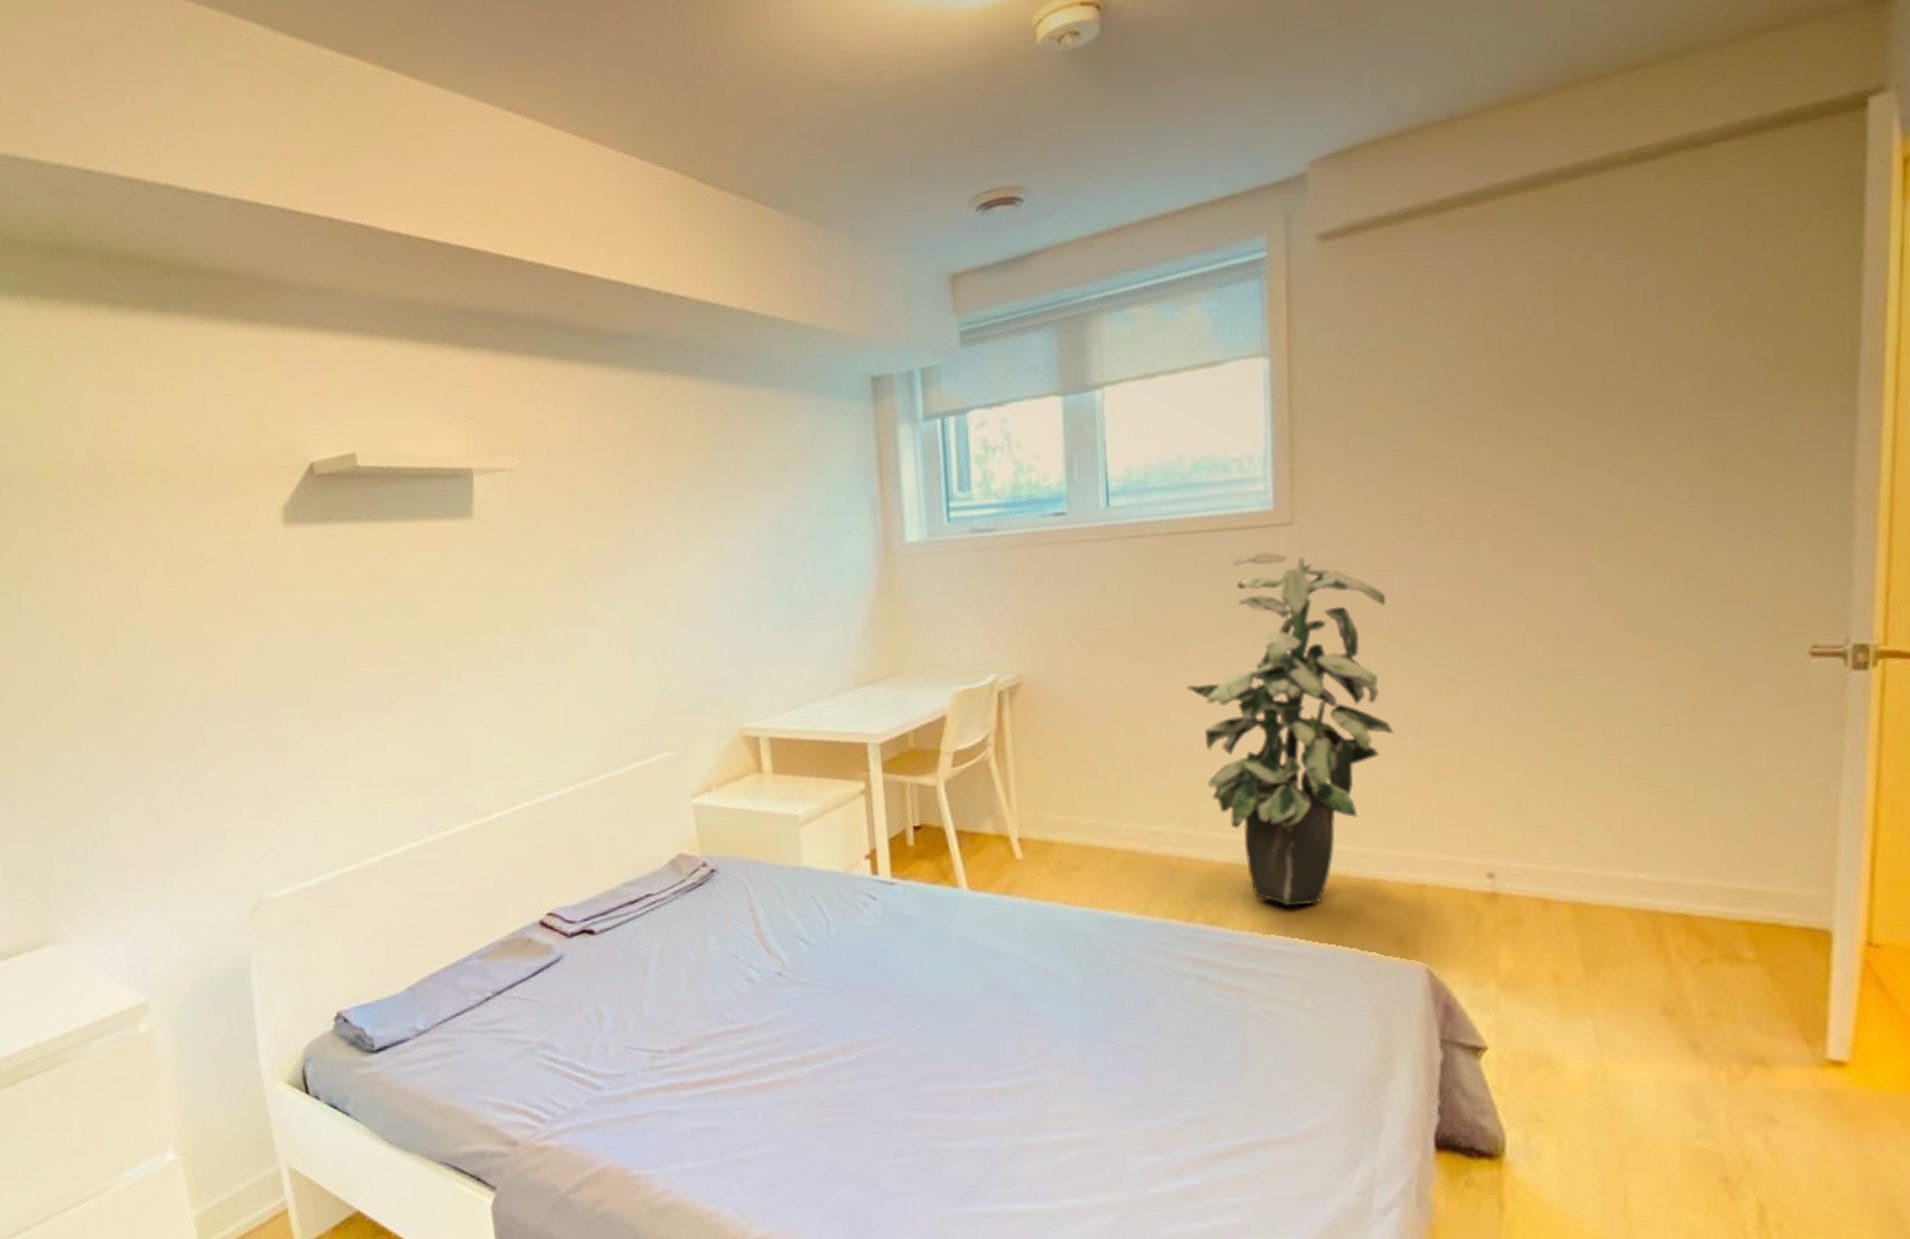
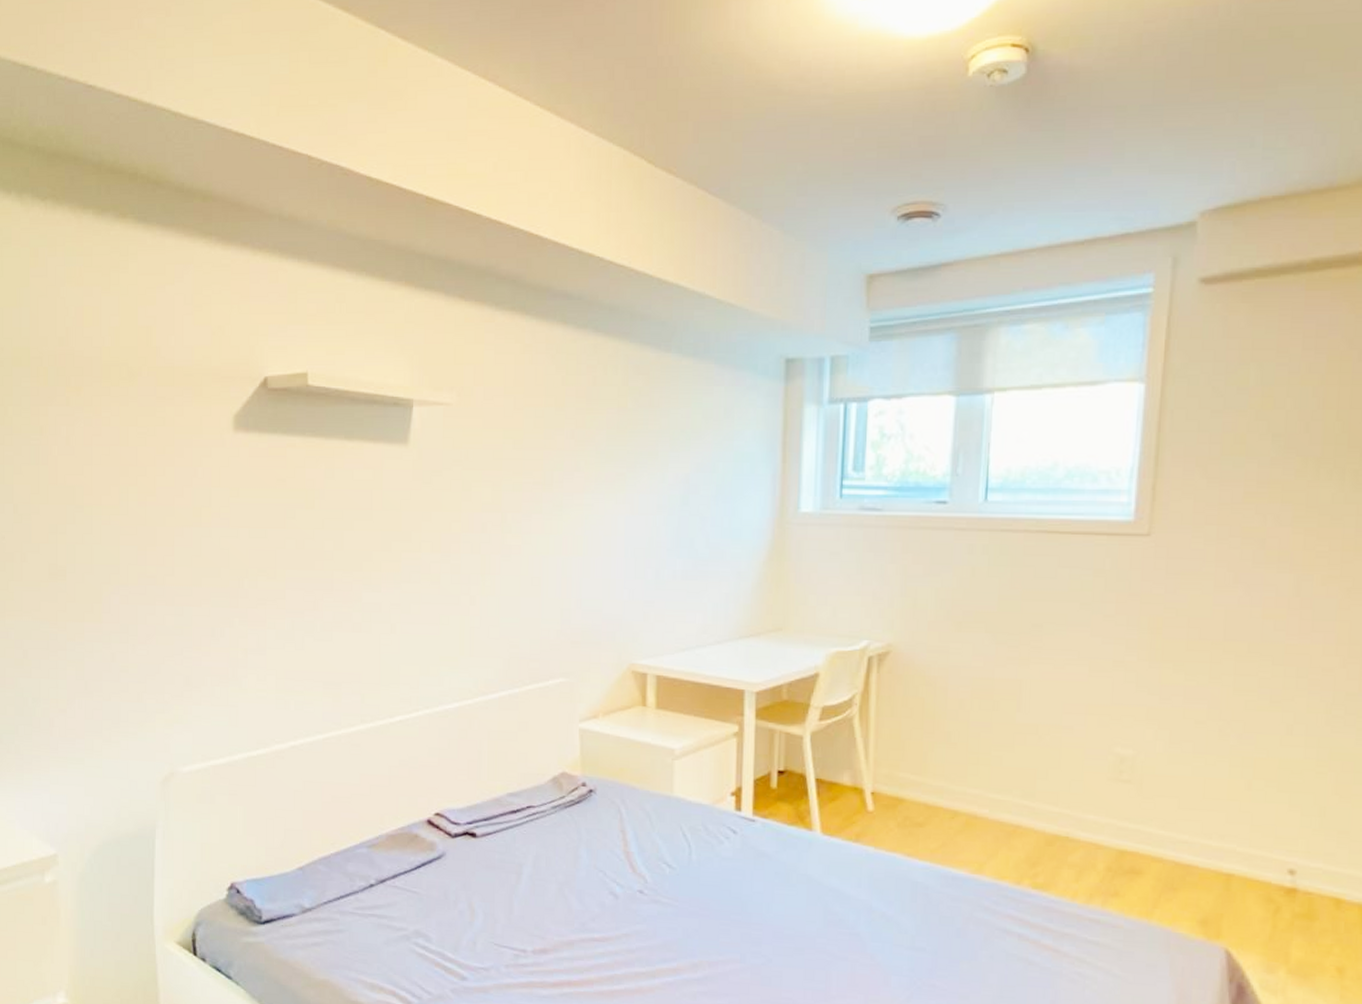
indoor plant: present [1186,551,1394,907] -> none [1038,557,1226,882]

